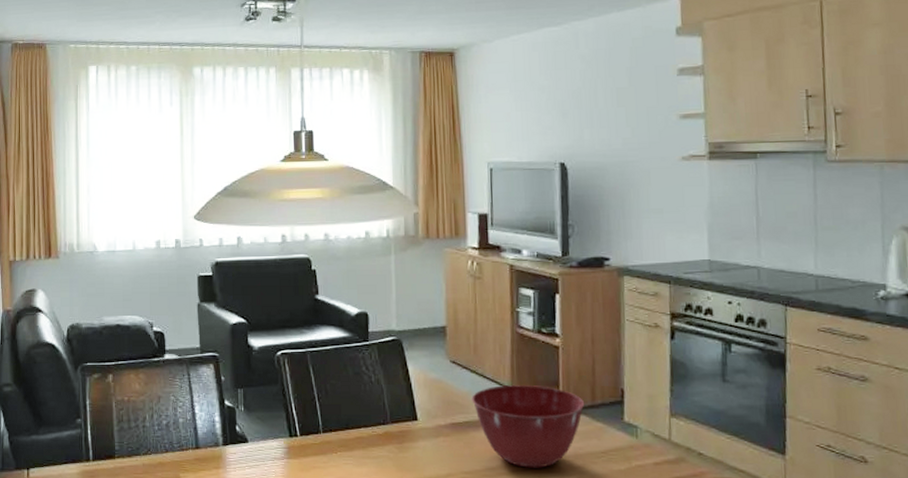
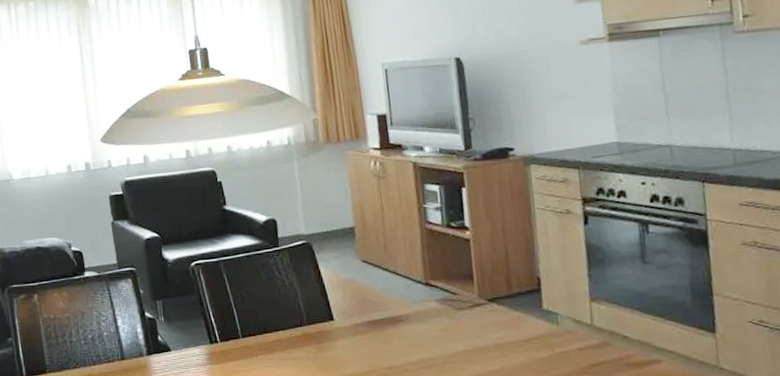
mixing bowl: present [472,385,585,468] -> none [386,279,502,361]

